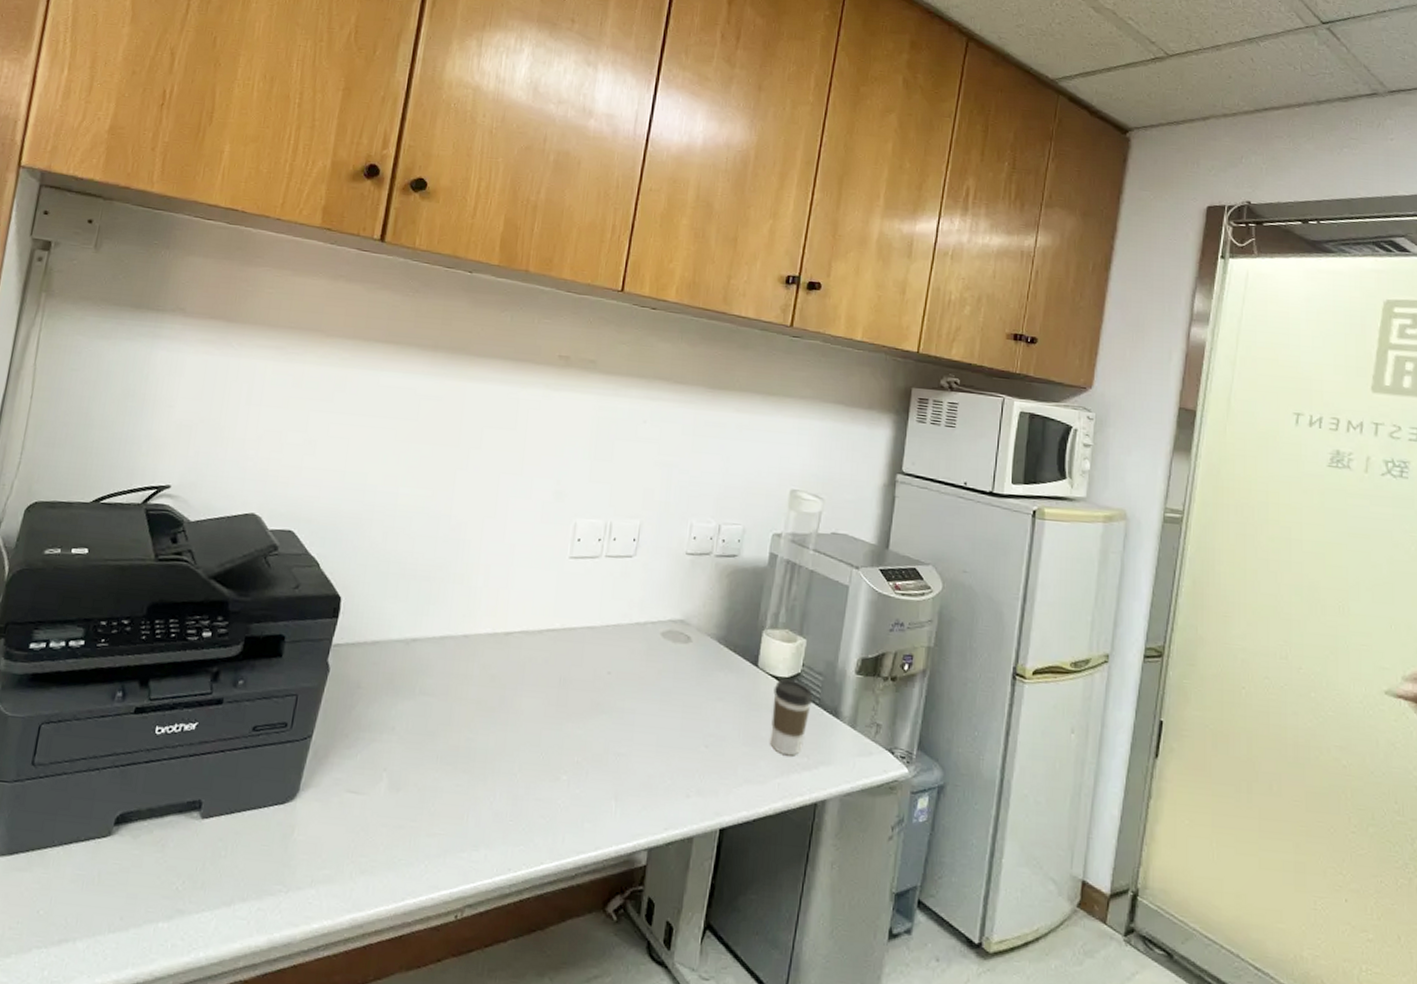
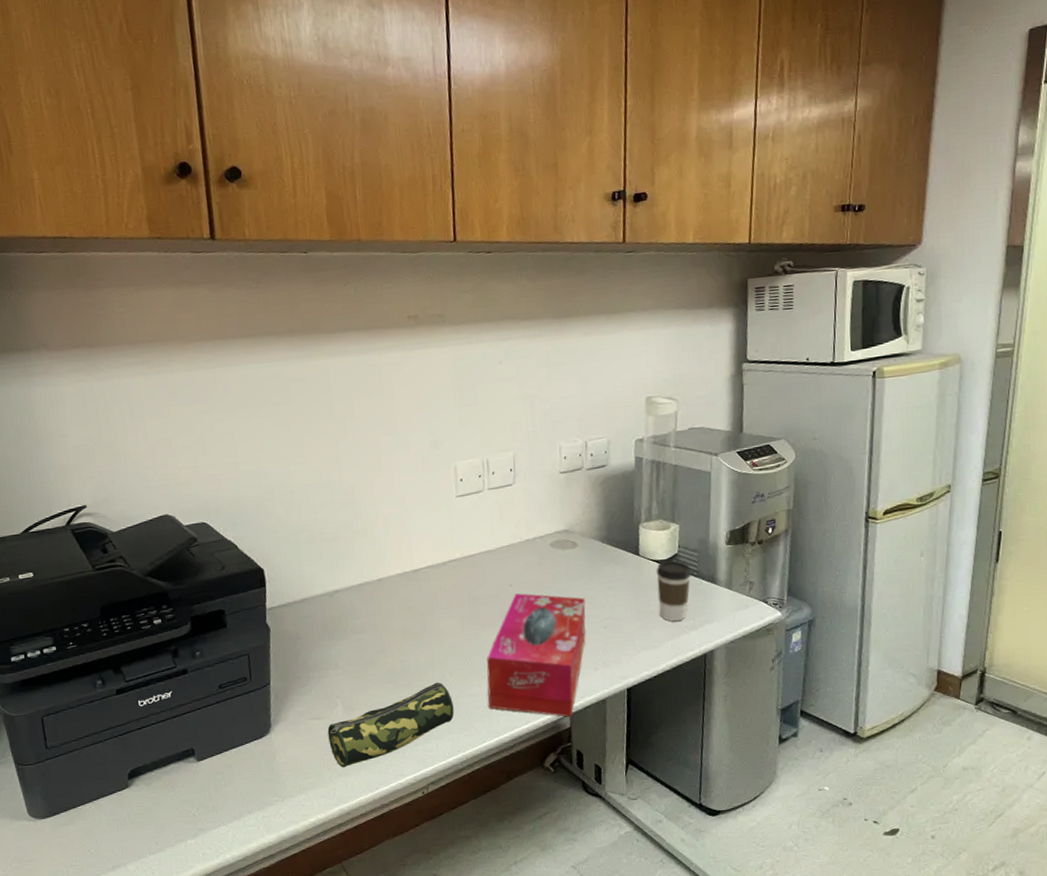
pencil case: none [360,774,516,864] -> present [327,682,454,768]
tissue box: none [555,684,689,853] -> present [486,593,586,718]

